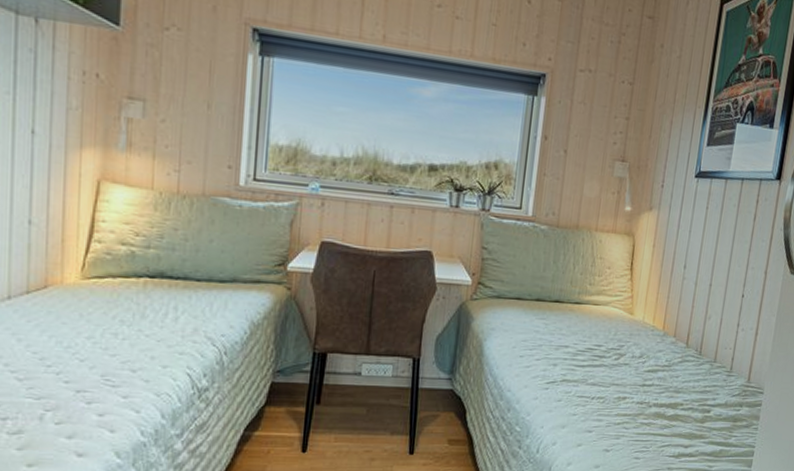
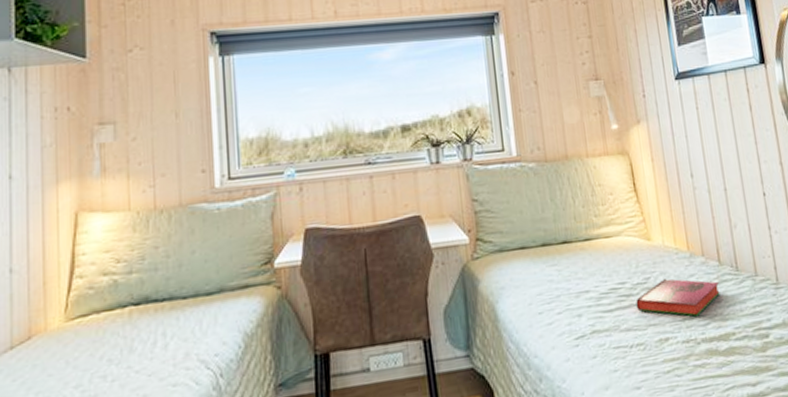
hardback book: none [605,349,681,384] -> present [635,278,720,316]

